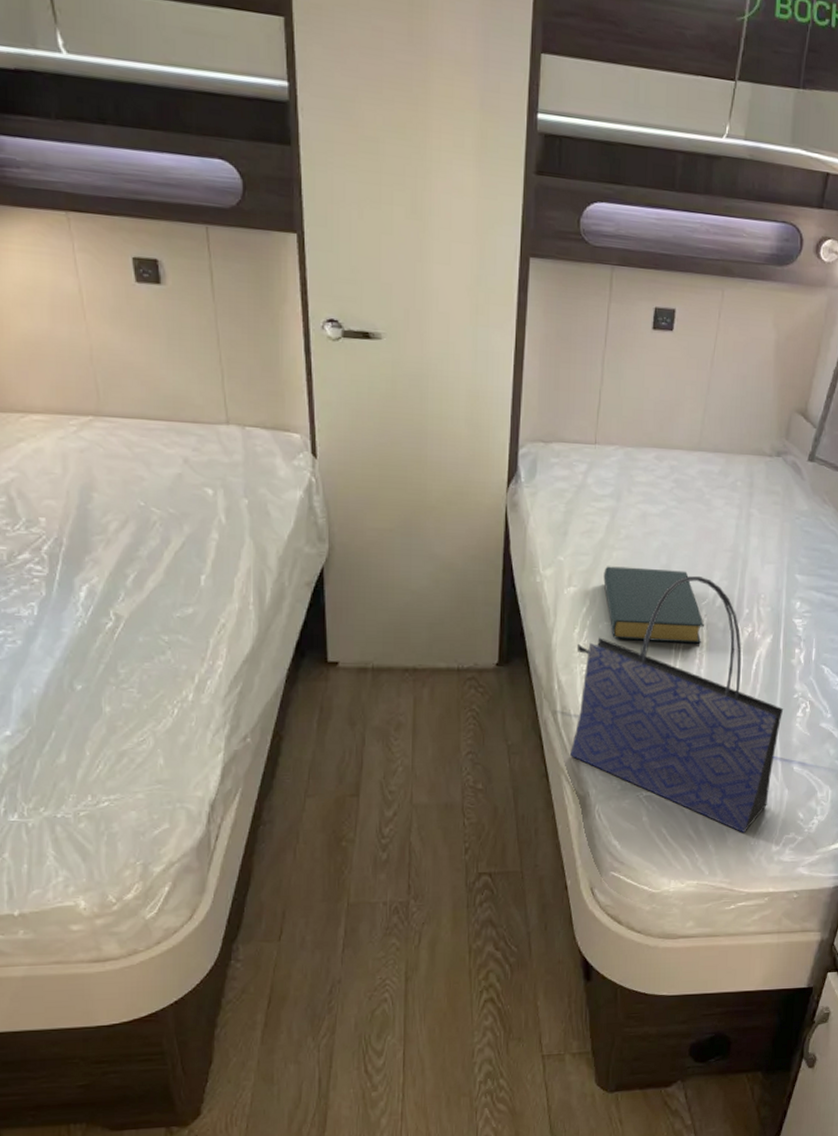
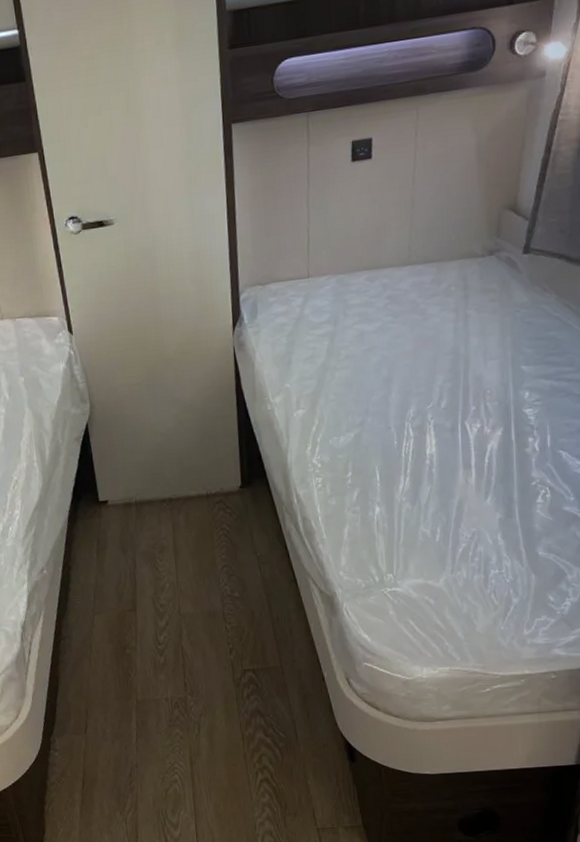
tote bag: present [570,575,784,834] -> none [311,381,523,620]
hardback book: present [603,566,704,644] -> none [328,379,431,451]

